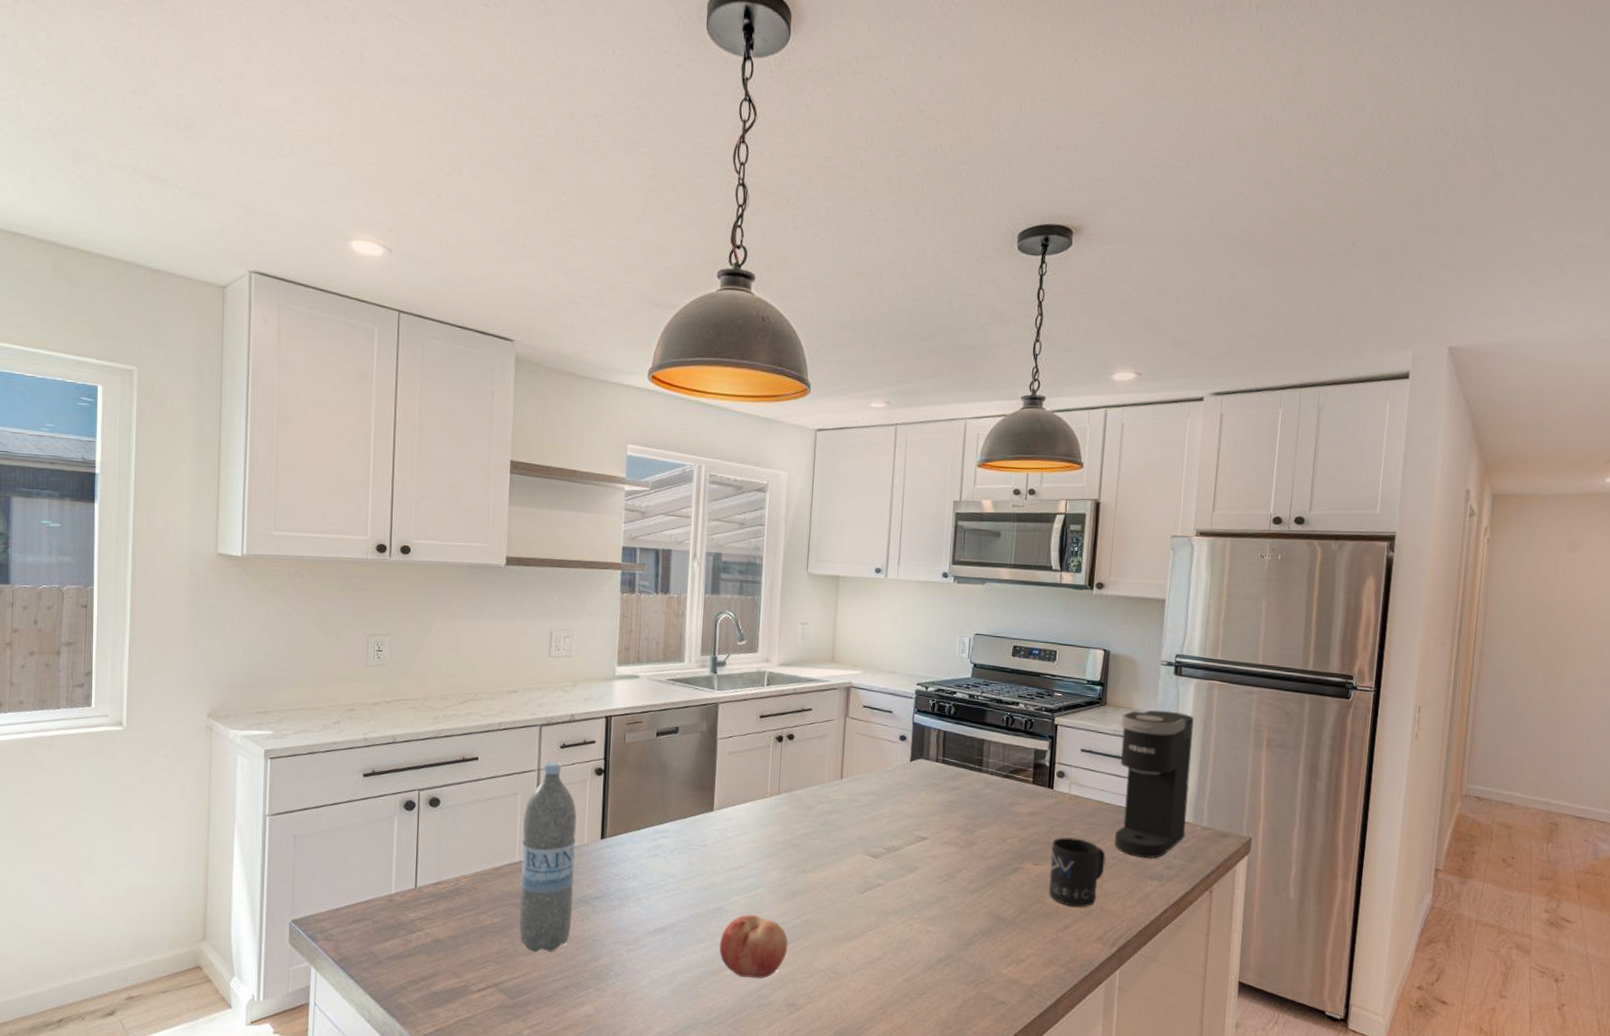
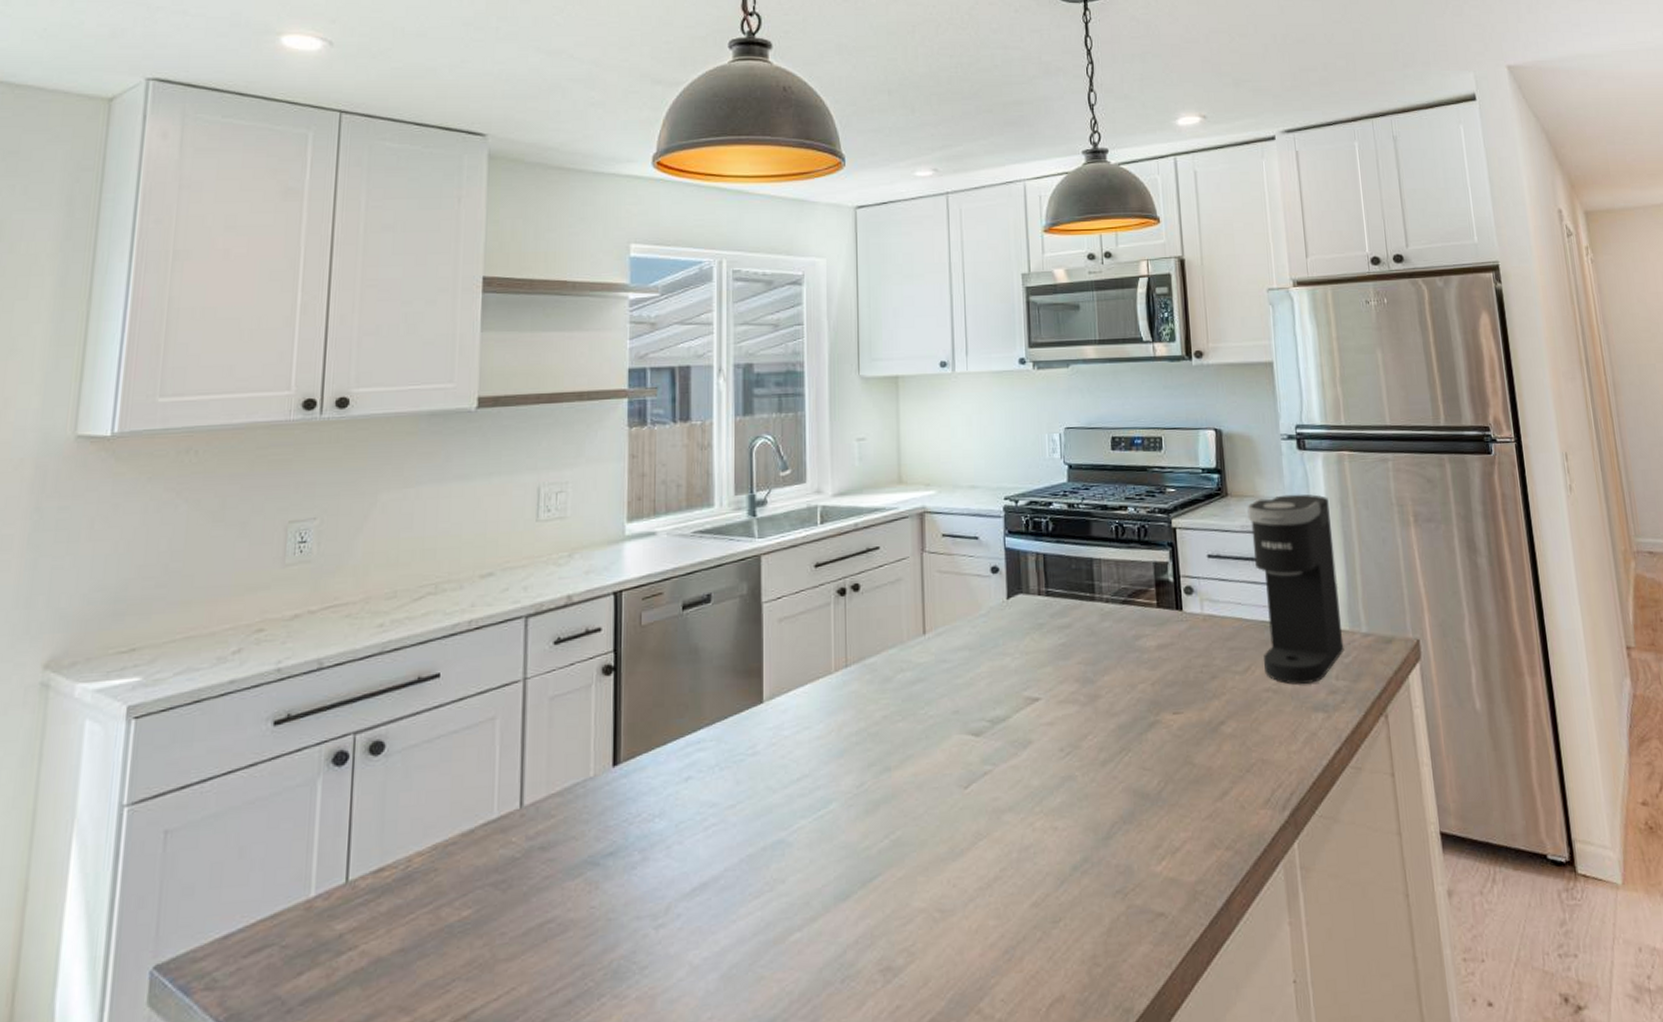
water bottle: present [519,762,577,953] -> none [499,665,578,955]
fruit: present [719,914,788,978] -> none [782,843,876,941]
mug: present [1049,837,1106,907] -> none [1191,670,1258,764]

